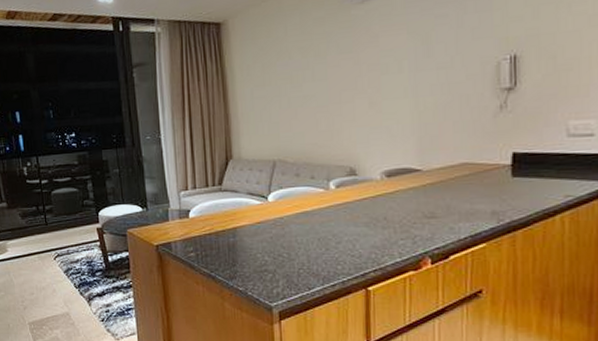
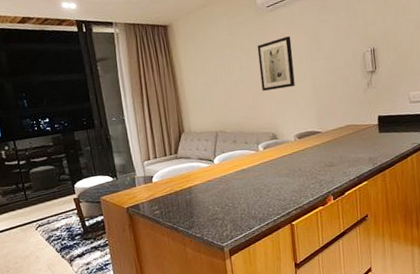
wall art: none [338,37,389,110] -> present [257,36,295,91]

